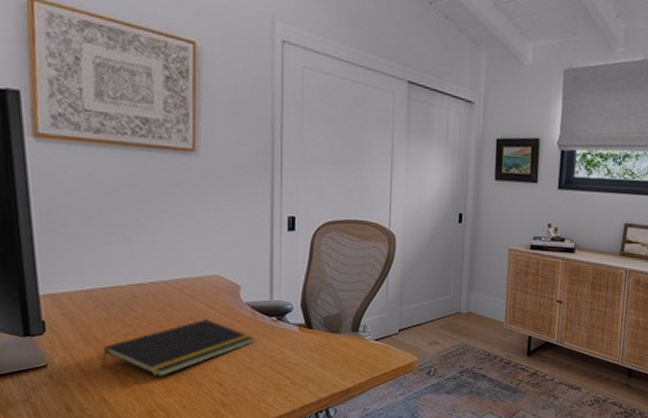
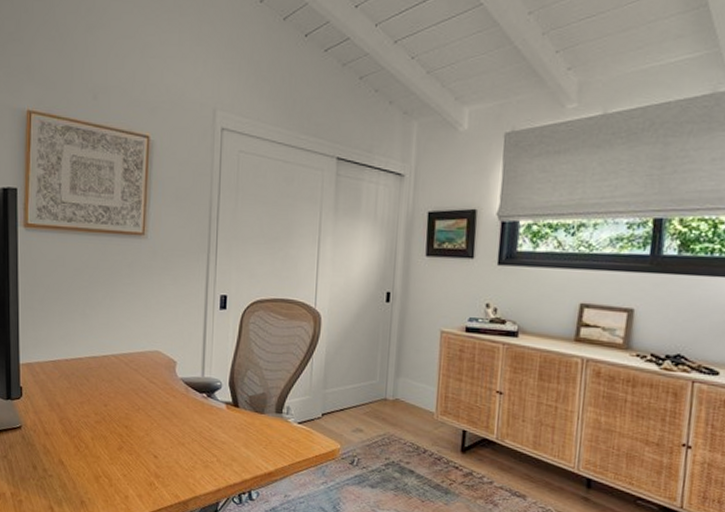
notepad: present [101,318,254,377] -> none [61,391,186,445]

